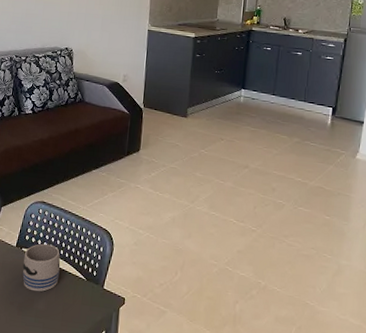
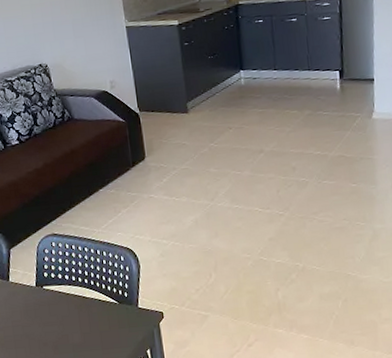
mug: present [22,243,61,292] -> none [47,276,90,327]

